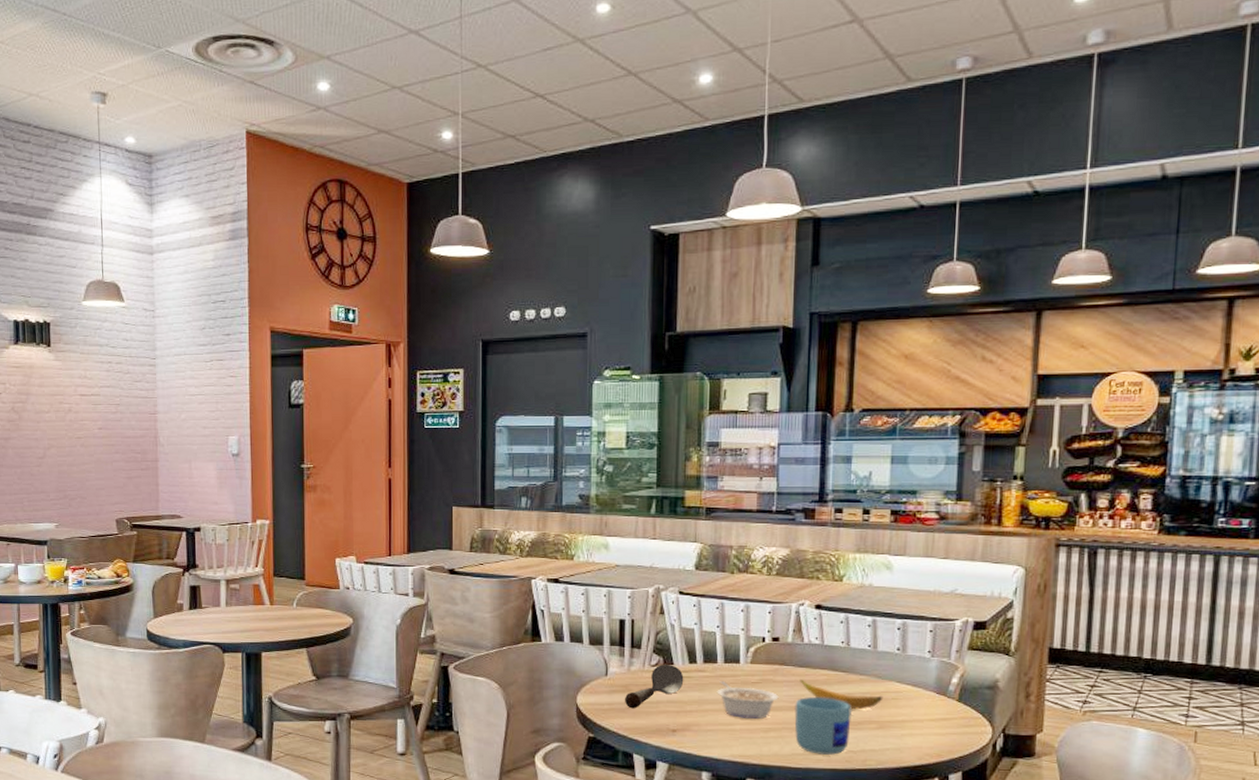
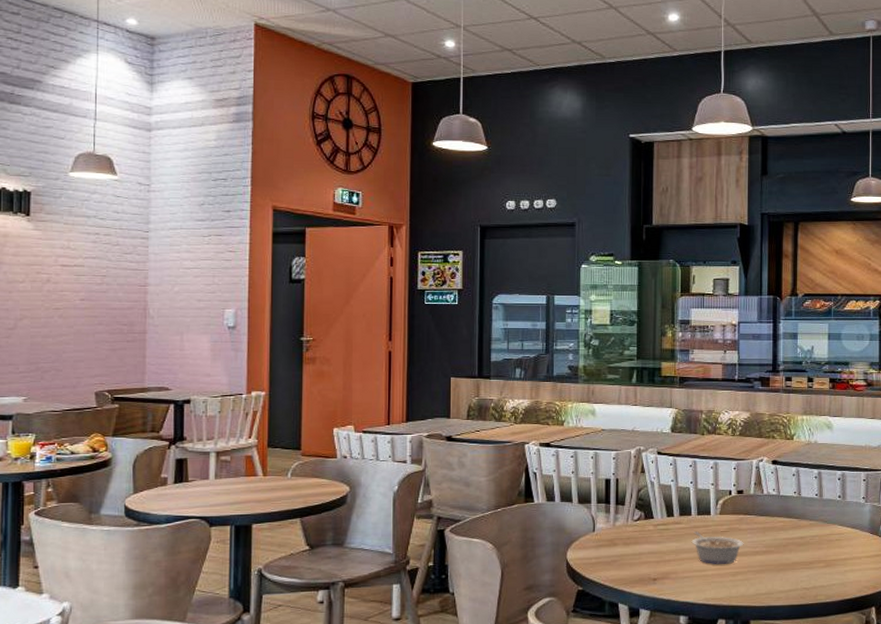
spoon: present [624,665,684,709] -> none [610,519,663,561]
mug: present [794,697,853,755] -> none [757,542,805,593]
banana: present [800,679,883,710] -> none [761,527,829,552]

